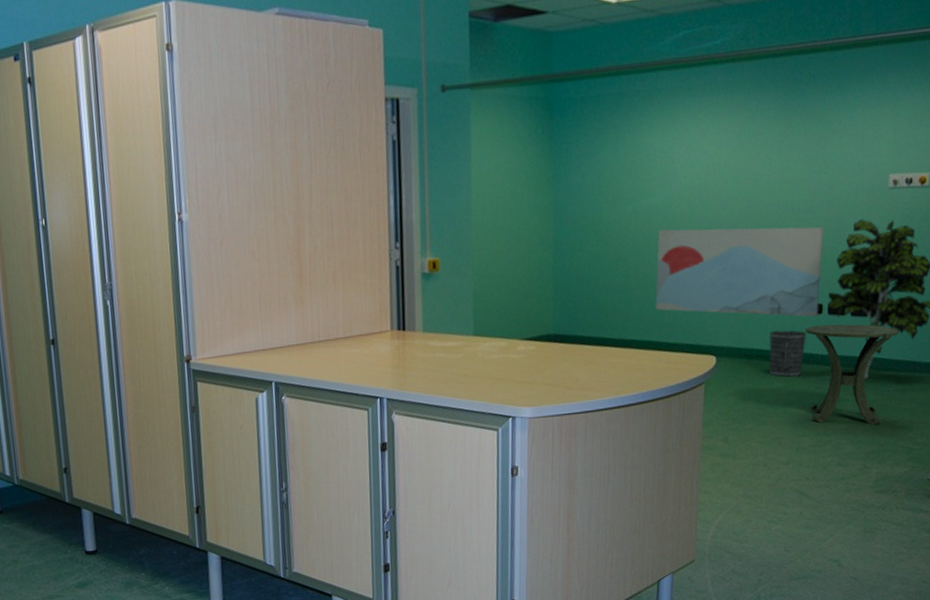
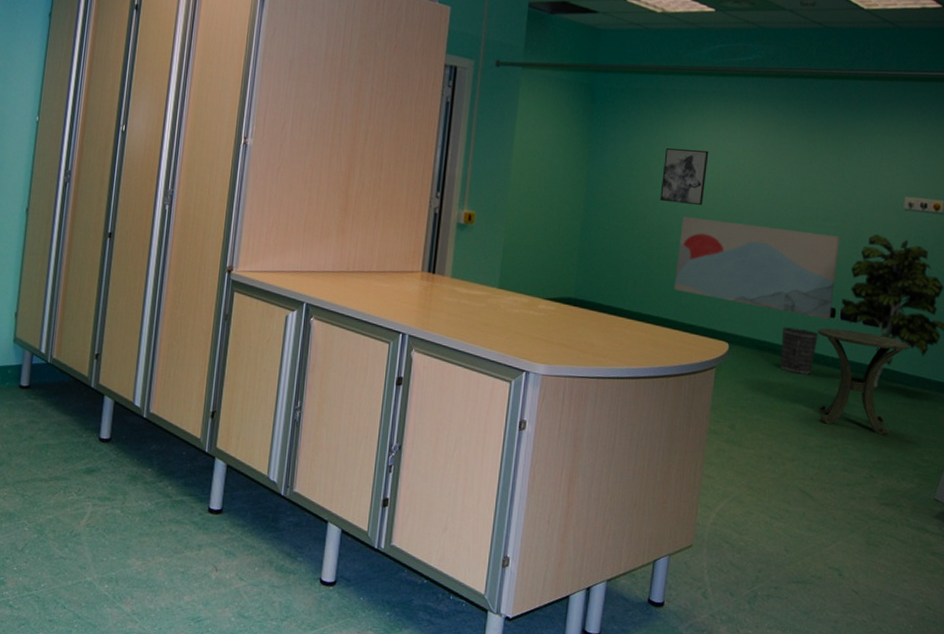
wall art: none [633,154,681,217] -> present [660,147,709,206]

